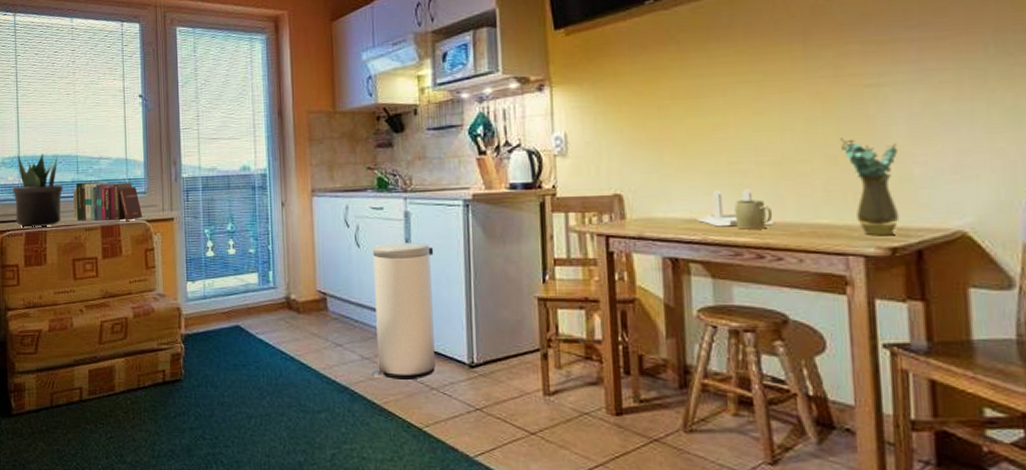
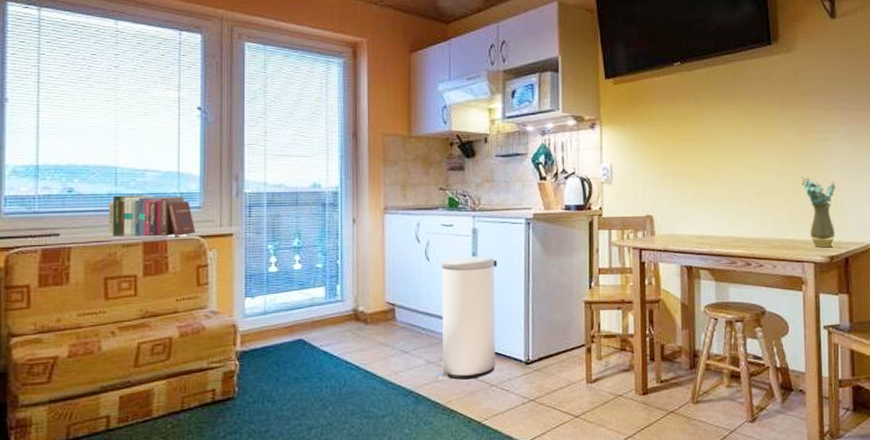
planter: present [13,153,63,227] -> none [26,161,96,244]
napkin holder: present [697,189,775,227] -> none [706,213,759,242]
mug: present [734,199,773,230] -> none [732,221,757,244]

